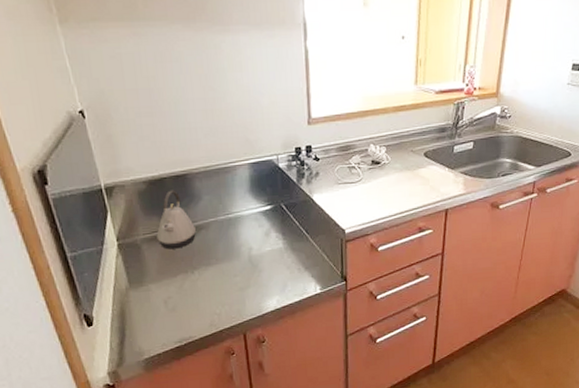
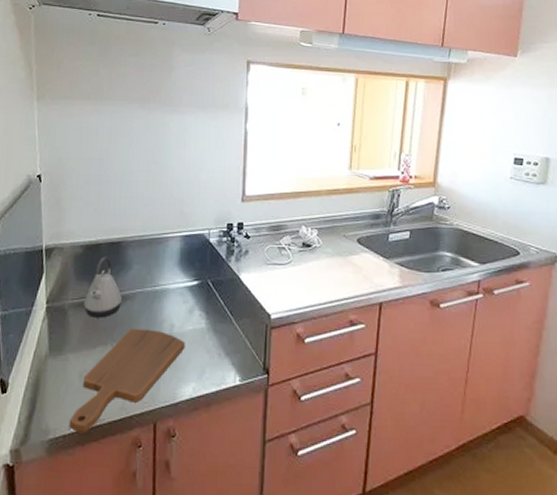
cutting board: none [161,254,266,350] -> present [69,329,186,432]

